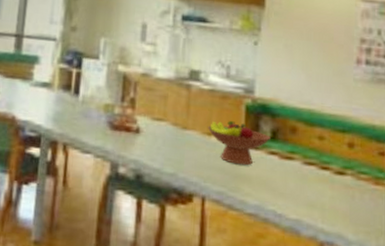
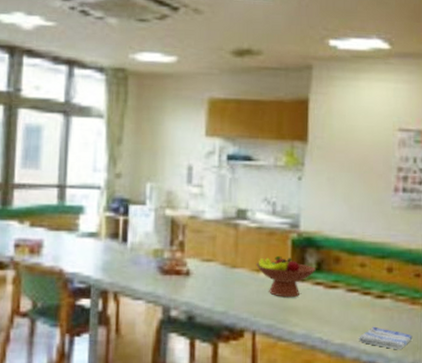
dish towel: none [315,204,376,233] -> present [358,326,413,350]

